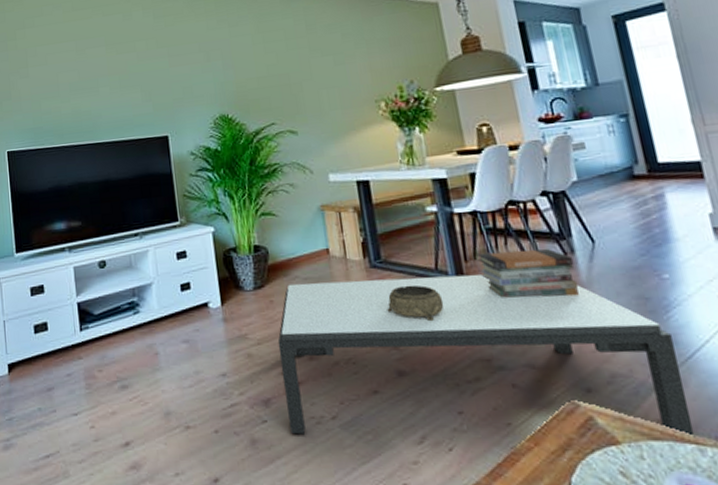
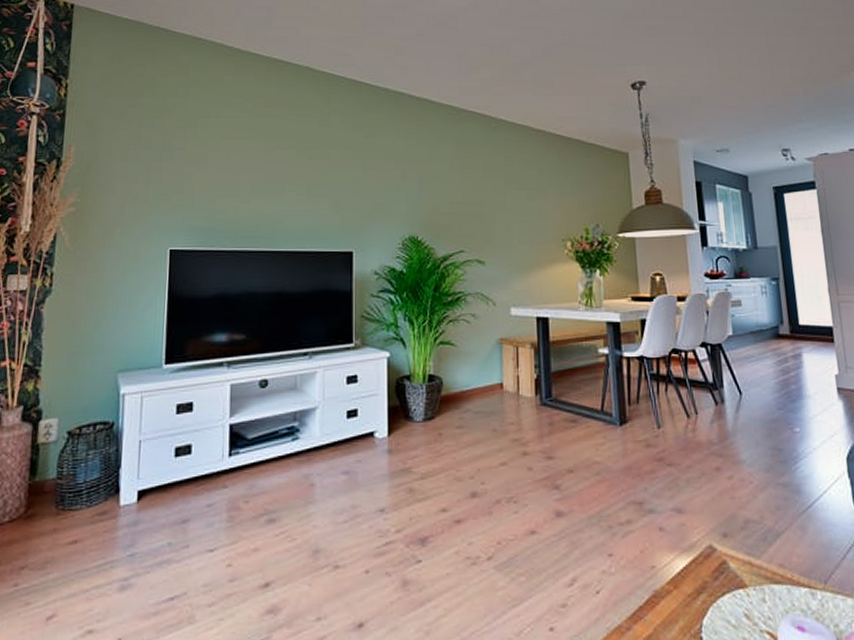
coffee table: present [277,274,696,438] -> none [442,417,809,582]
decorative bowl: present [387,285,444,322] -> none [552,425,606,463]
book stack: present [477,249,579,298] -> none [640,397,725,444]

